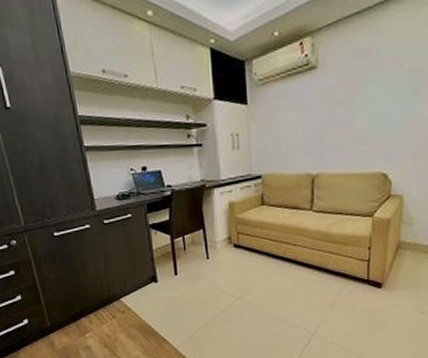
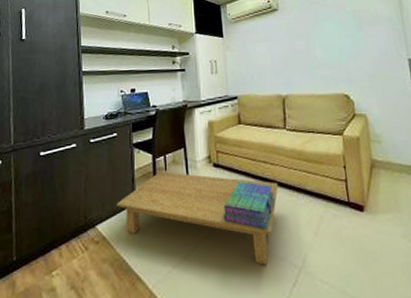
coffee table: none [138,252,299,331] -> present [116,172,278,265]
stack of books: none [242,261,294,303] -> present [223,182,274,230]

